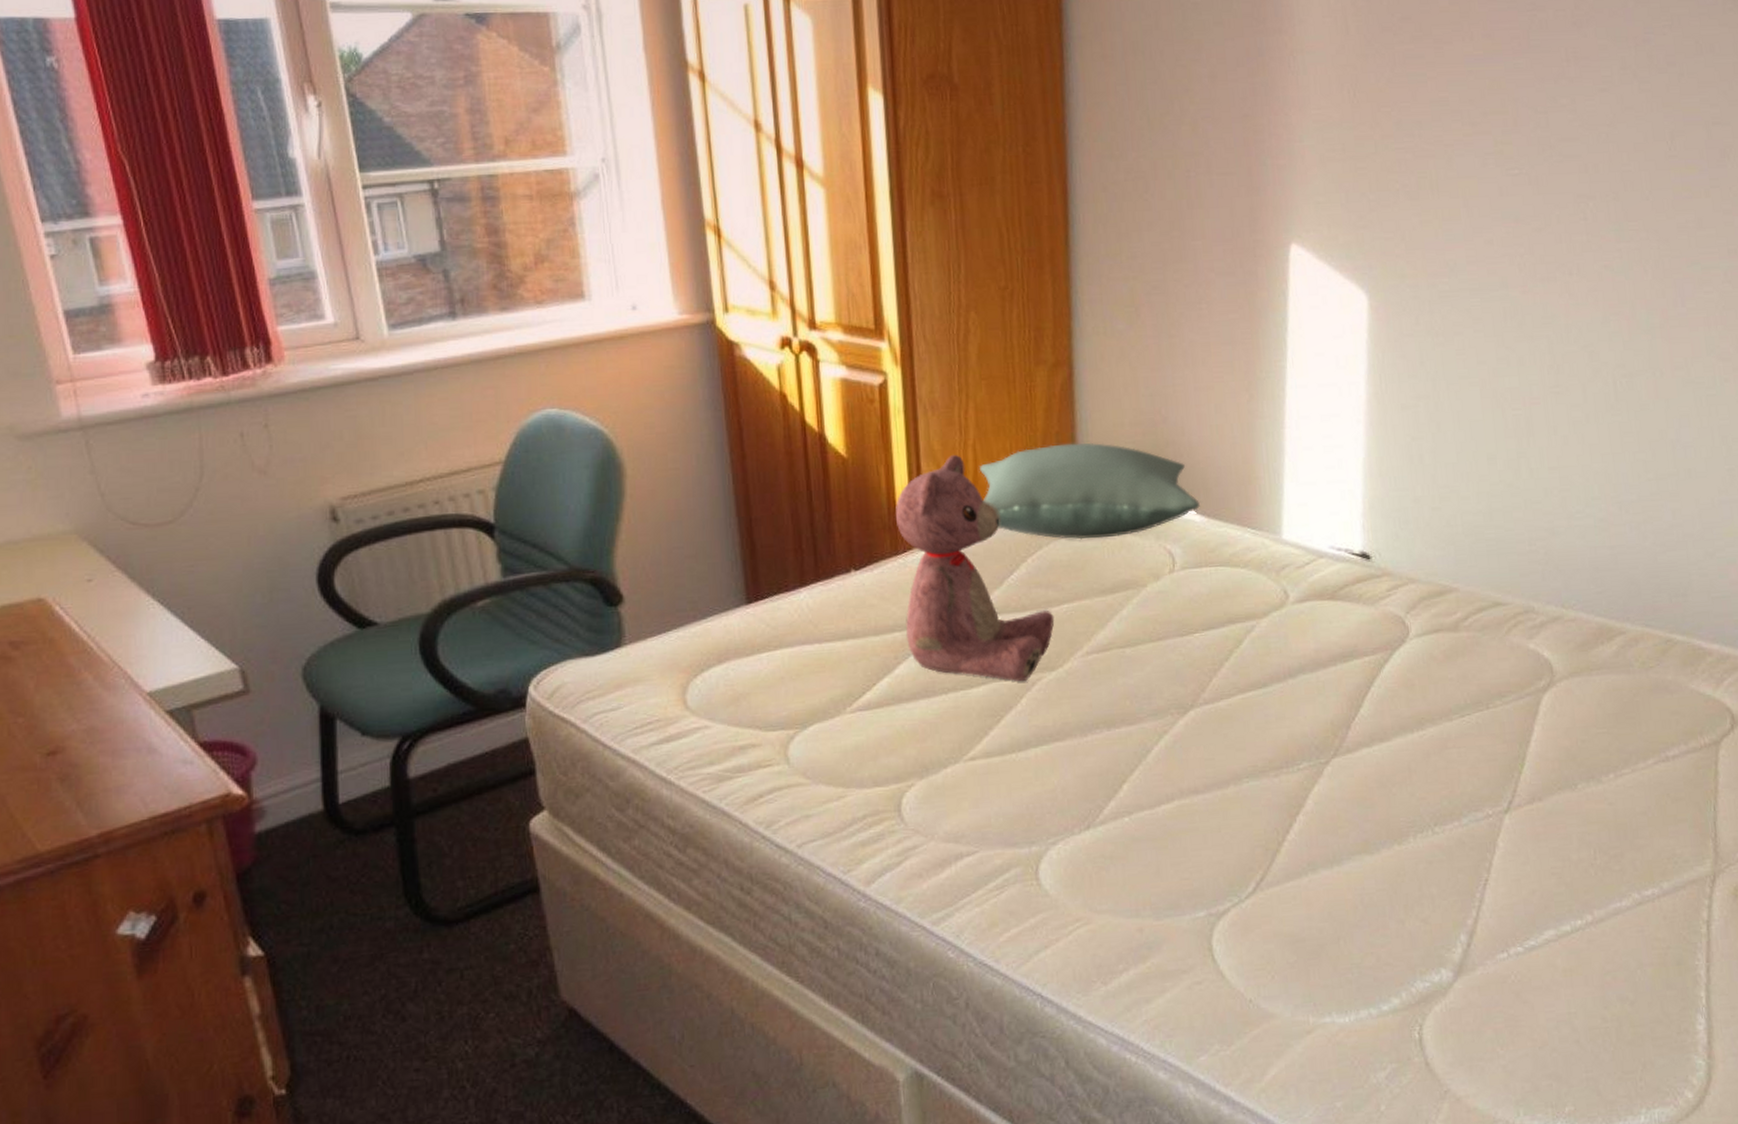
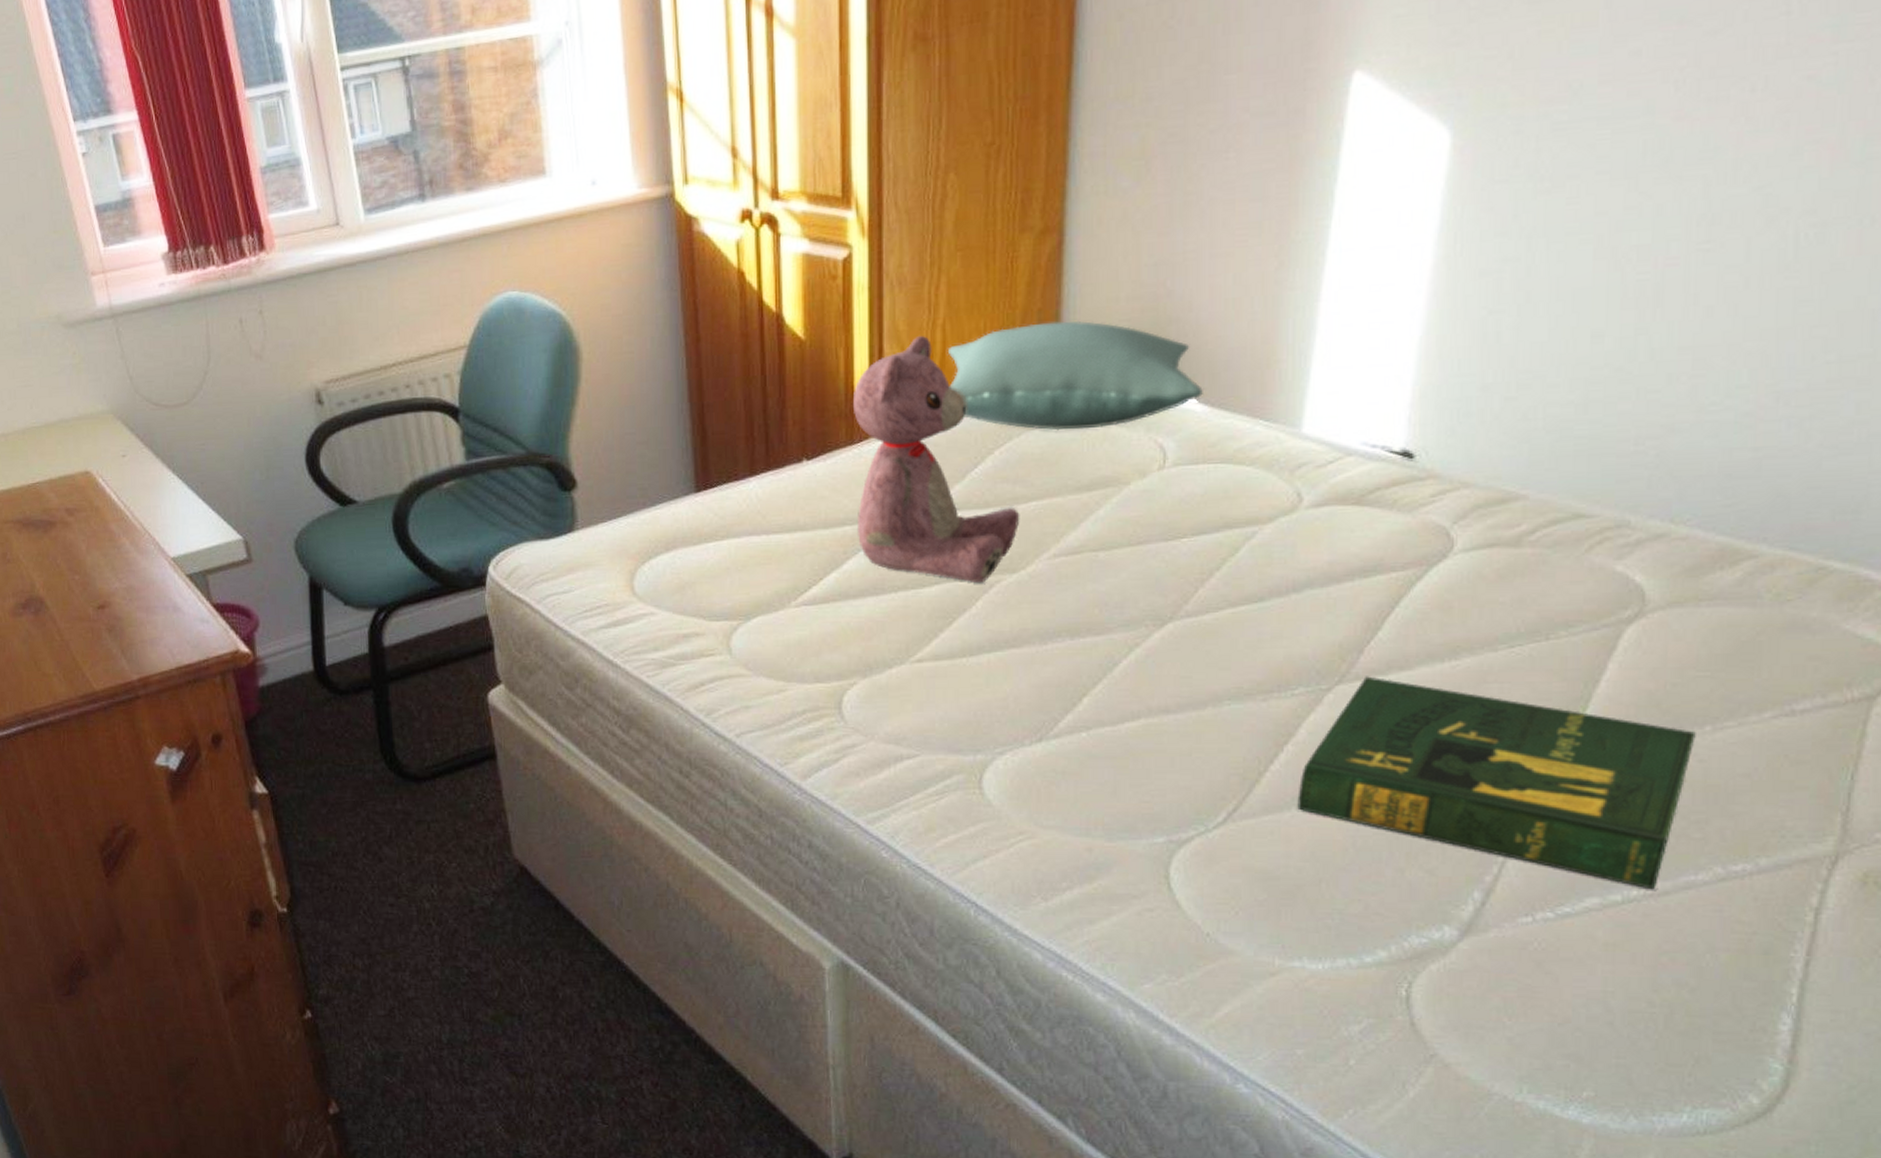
book: none [1312,748,1604,918] -> present [1297,676,1696,890]

